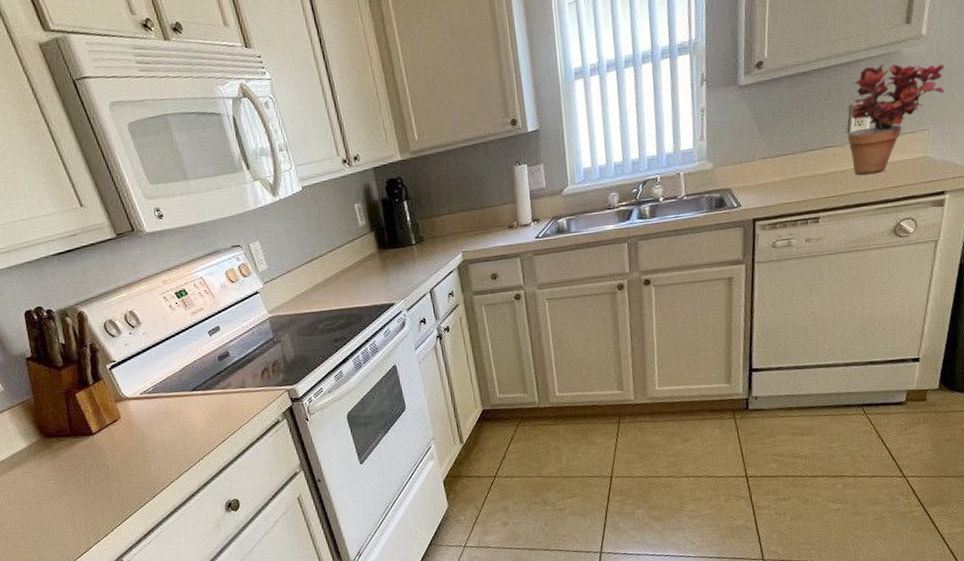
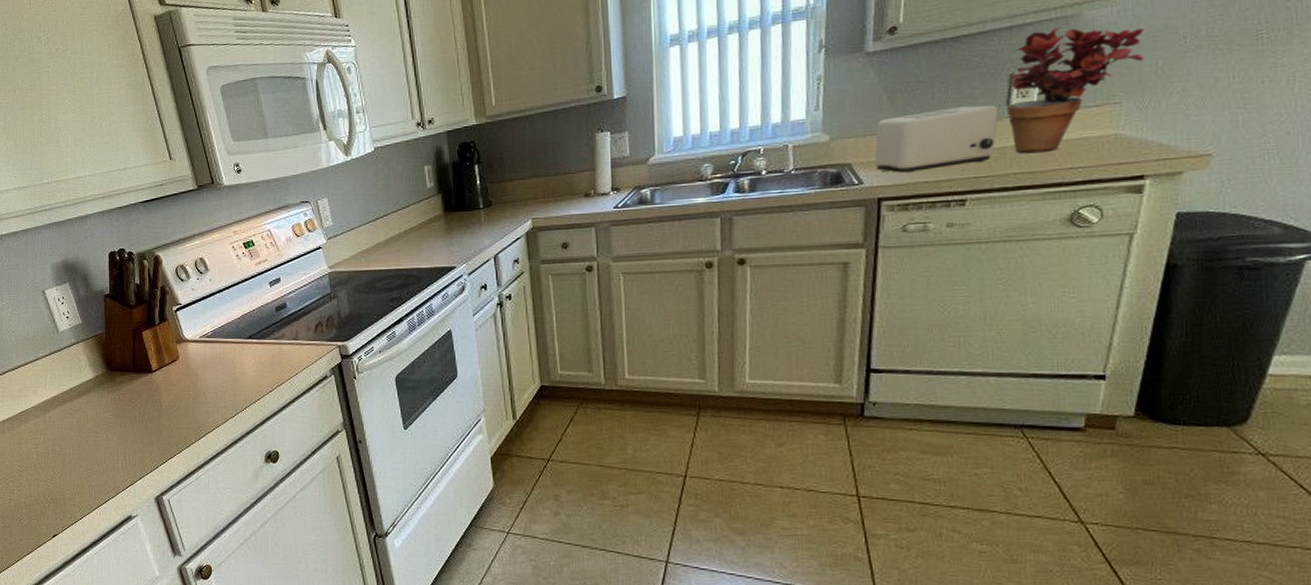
toaster: none [749,133,842,196] -> present [874,105,999,174]

